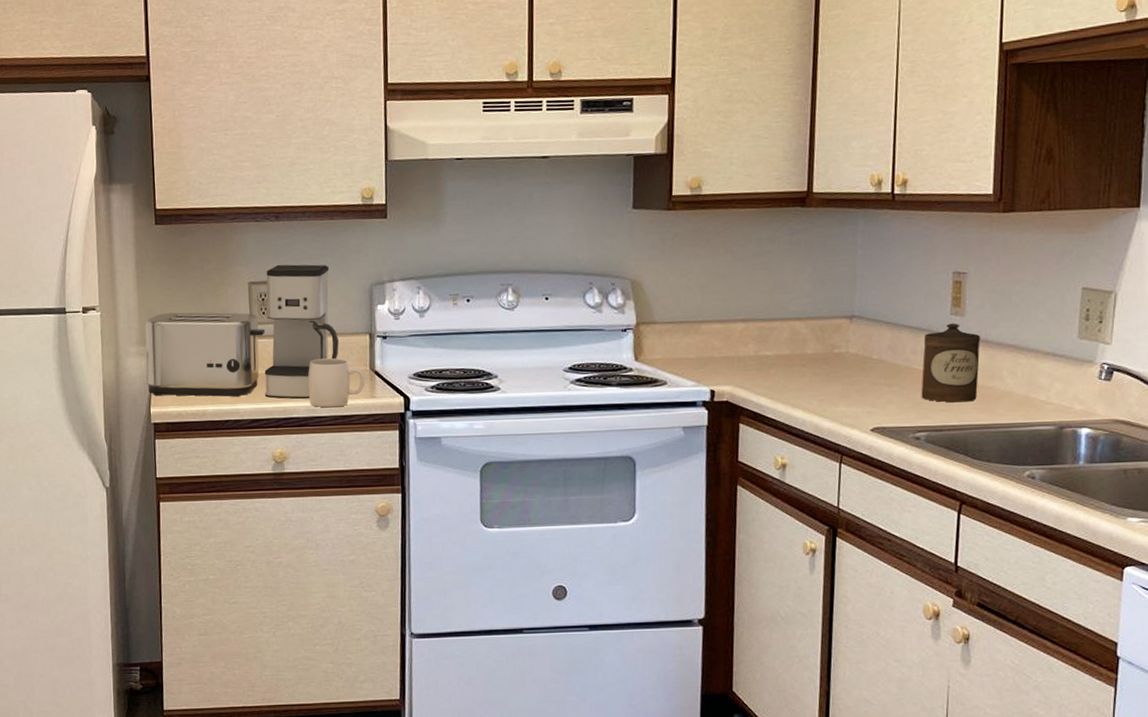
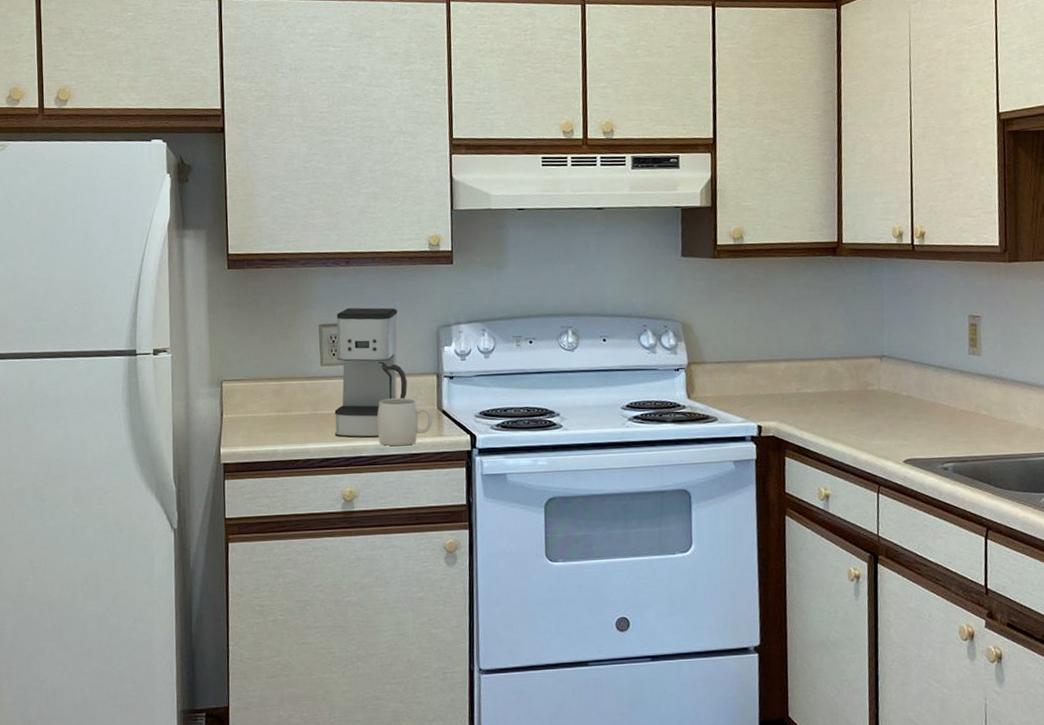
toaster: present [144,312,266,397] -> none [216,354,336,437]
canister: present [921,323,981,403] -> none [946,362,996,435]

